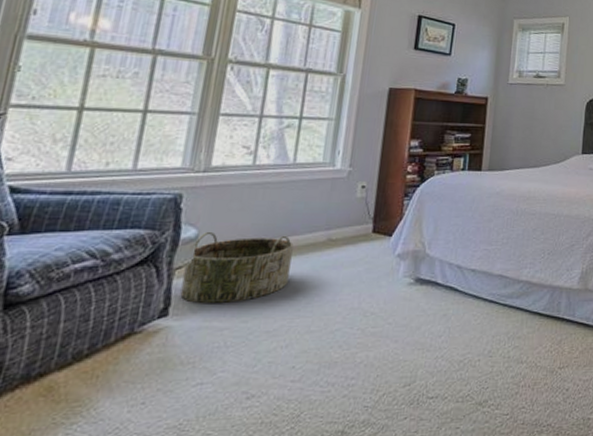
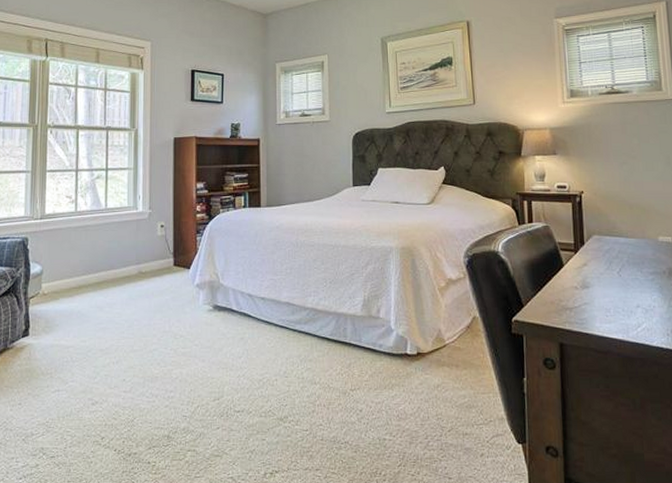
basket: present [180,231,294,303] -> none [35,267,113,325]

